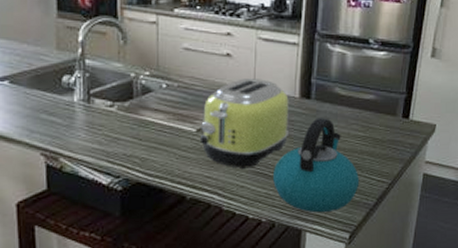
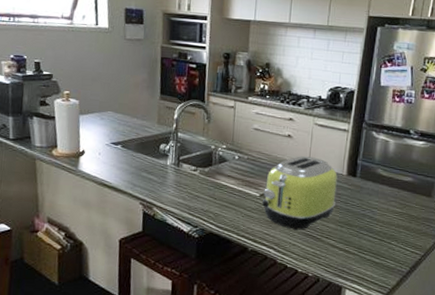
kettle: present [273,118,360,213] -> none [320,193,396,275]

